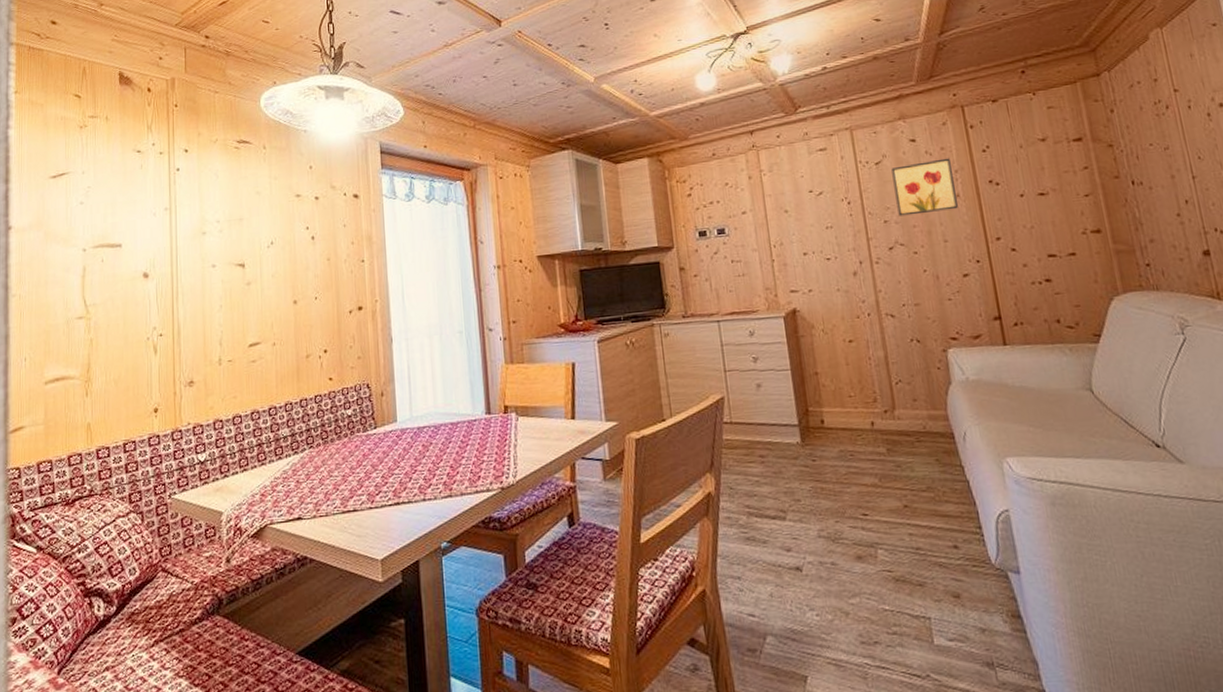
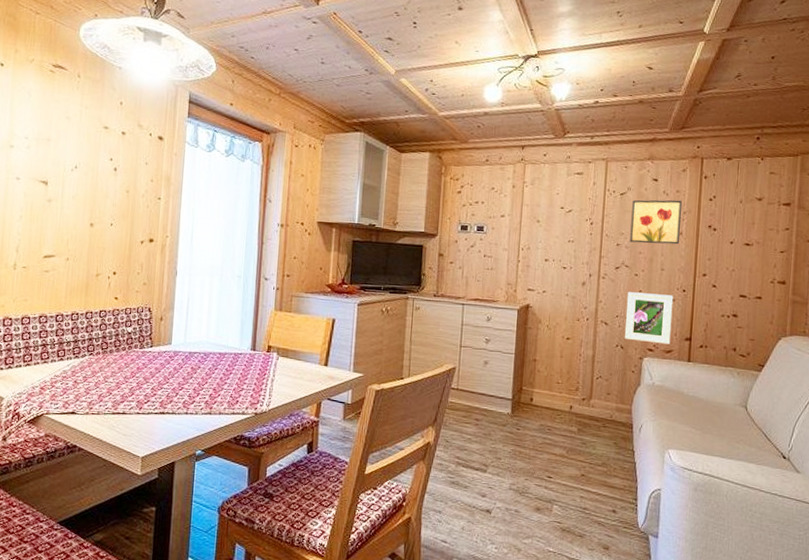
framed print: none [909,269,977,331] -> present [624,292,674,344]

